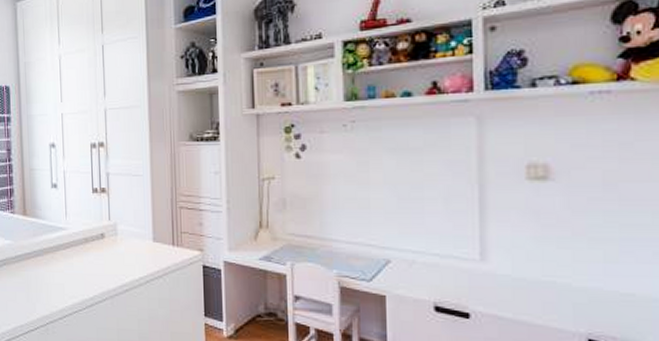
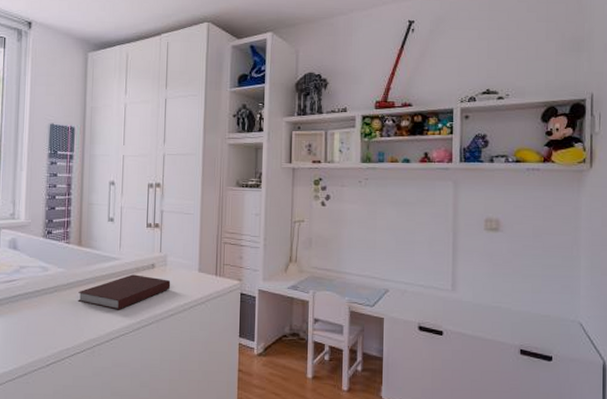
notebook: none [27,245,123,285] -> present [78,274,171,310]

